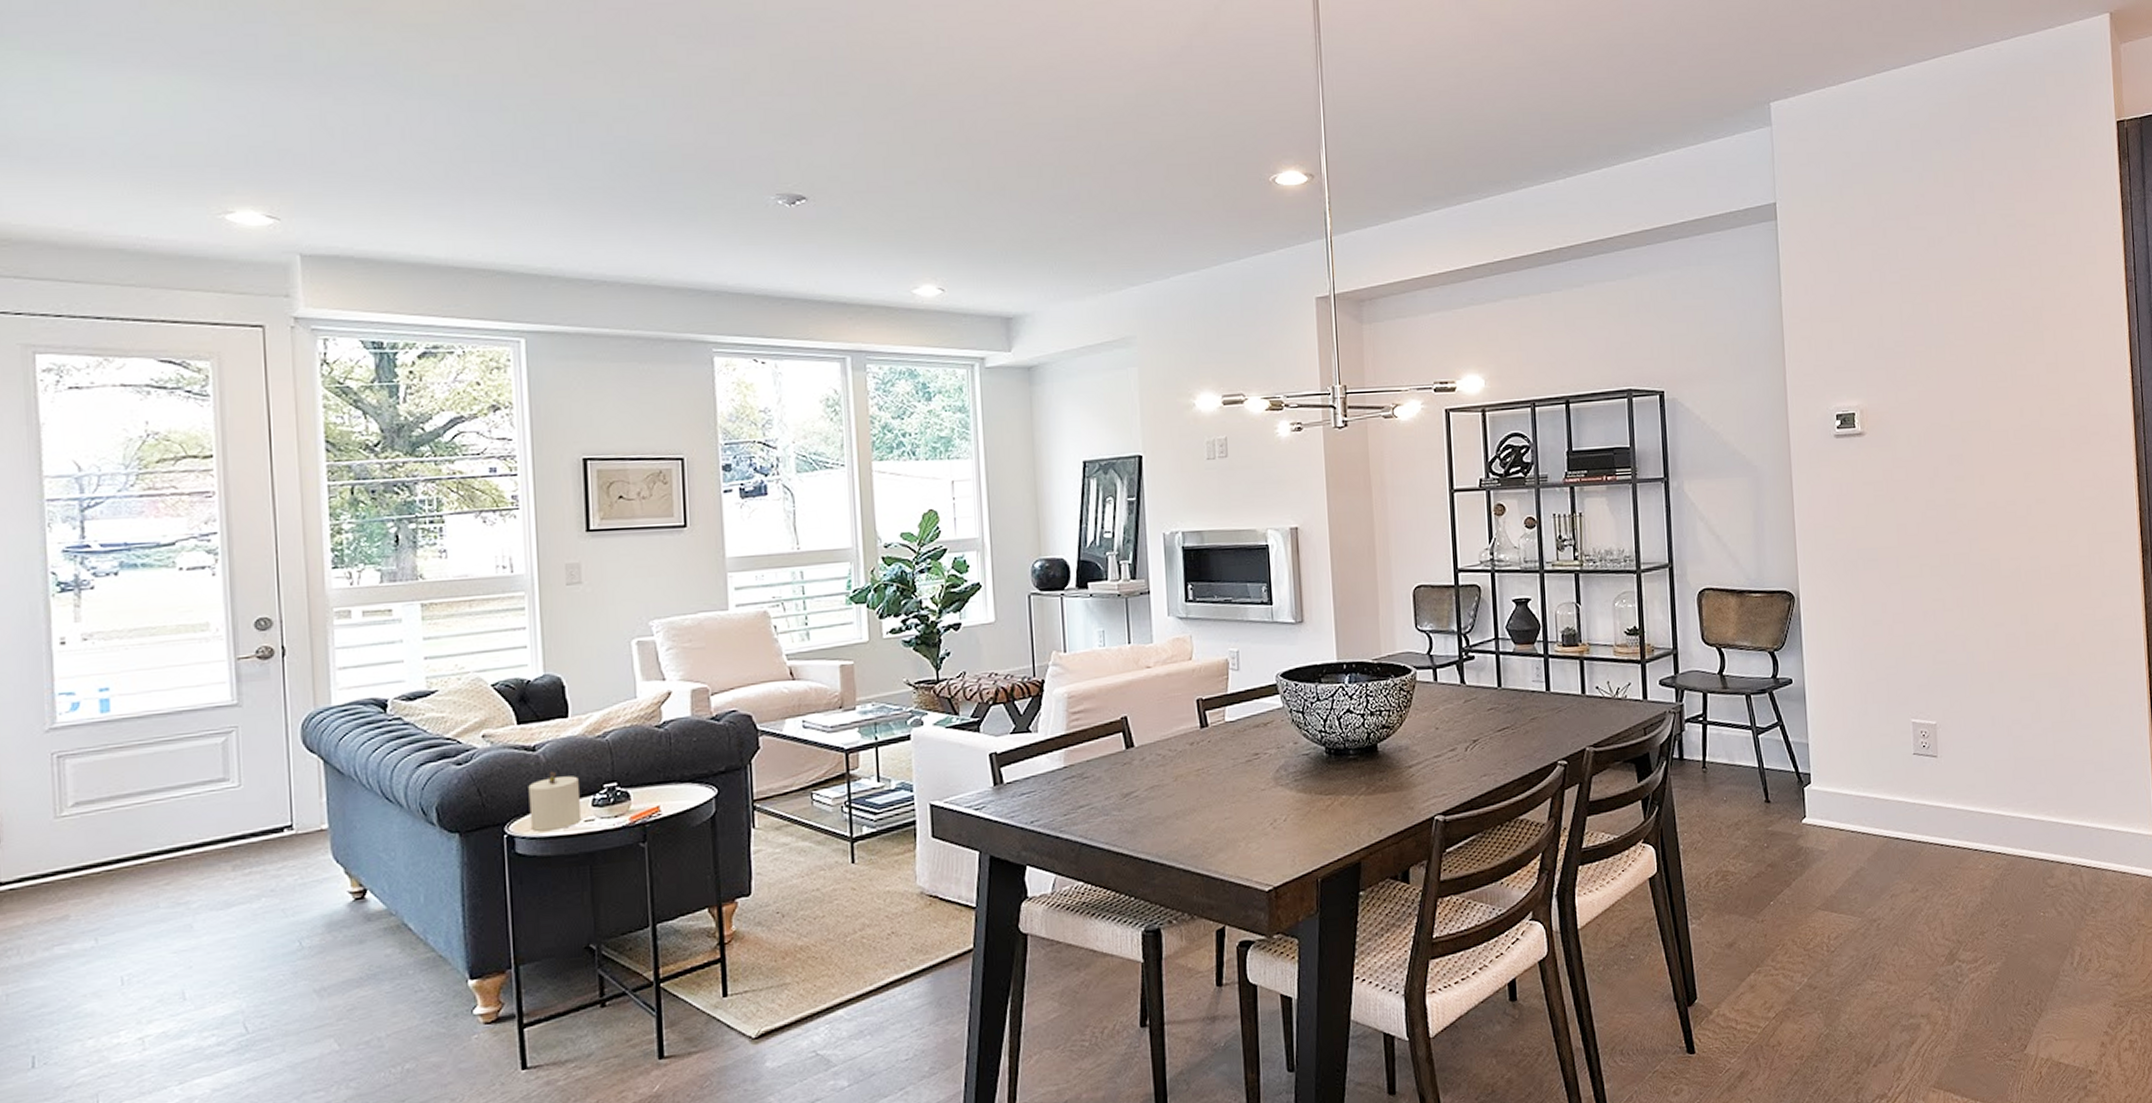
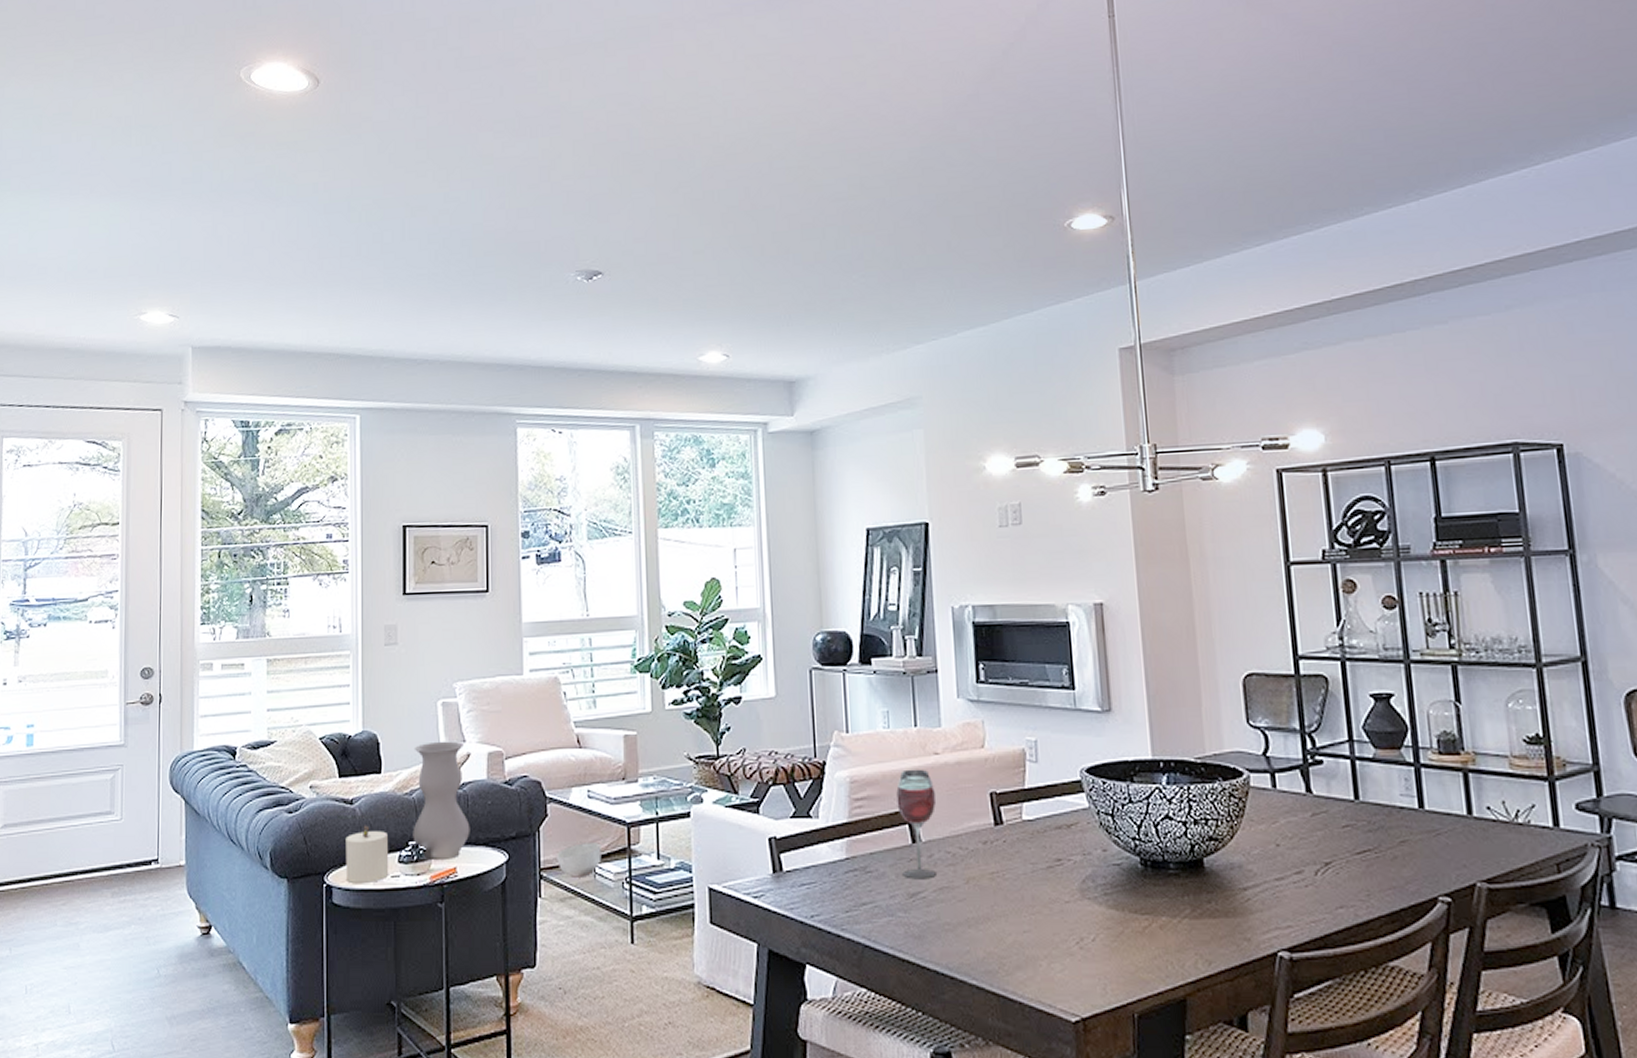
vase: none [605,679,674,802] -> present [413,741,470,861]
bowl: none [769,770,819,806] -> present [555,843,602,878]
wineglass: none [1111,682,1149,782] -> present [896,769,937,880]

